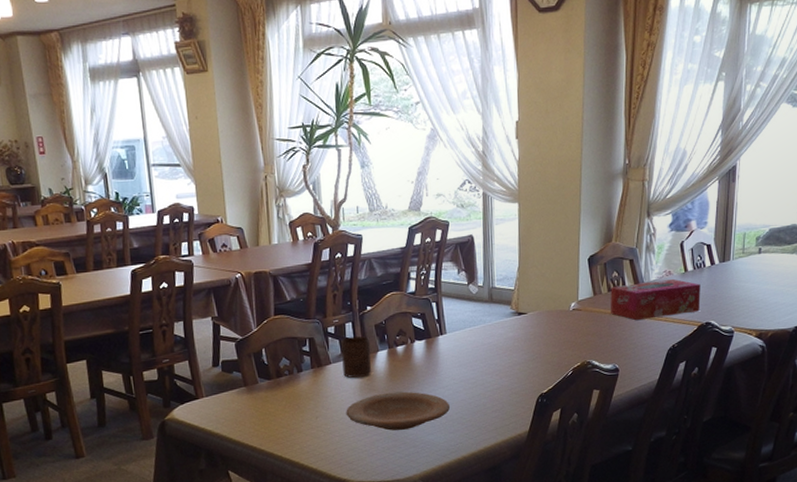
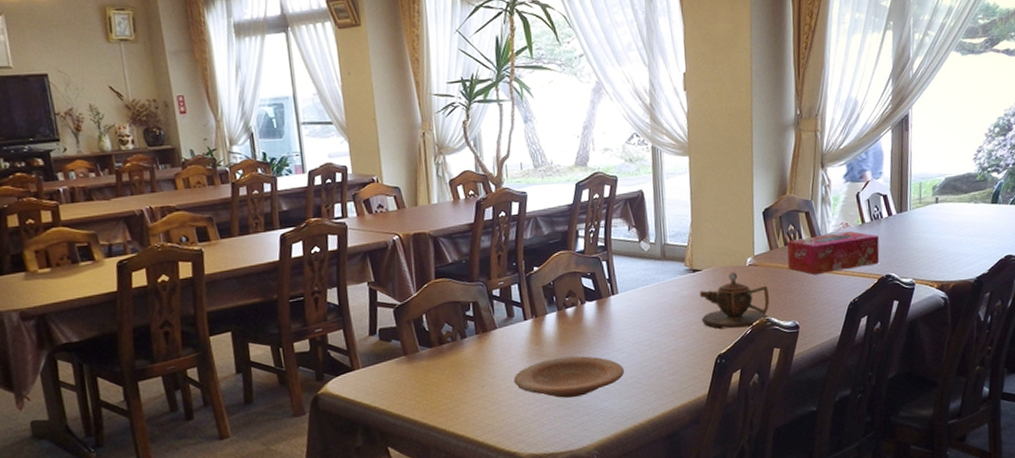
cup: present [341,336,372,379] -> none [507,298,541,344]
teapot: none [524,316,591,370] -> present [699,272,769,329]

